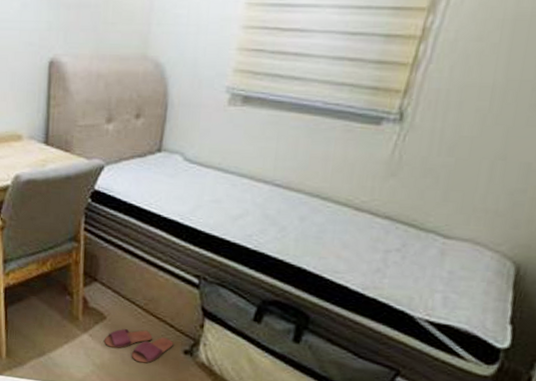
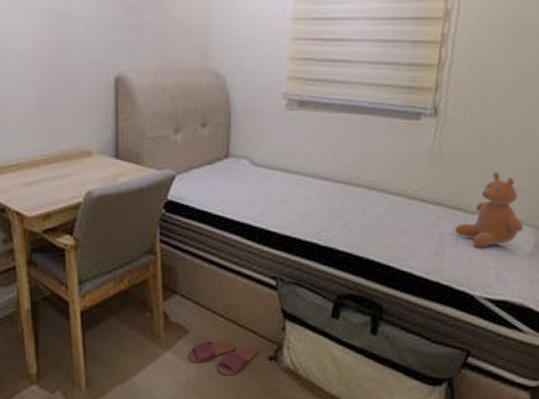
teddy bear: none [402,188,486,269] -> present [454,171,524,248]

